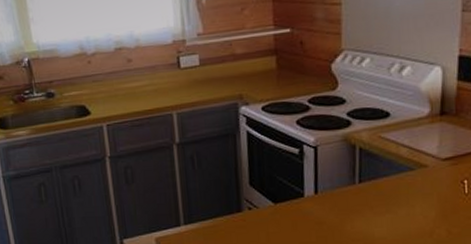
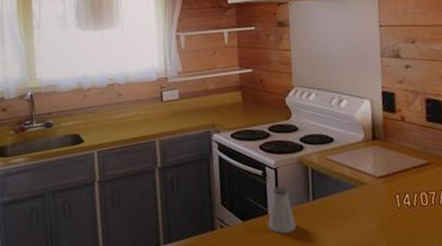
saltshaker: none [303,166,337,218] -> present [268,186,296,234]

